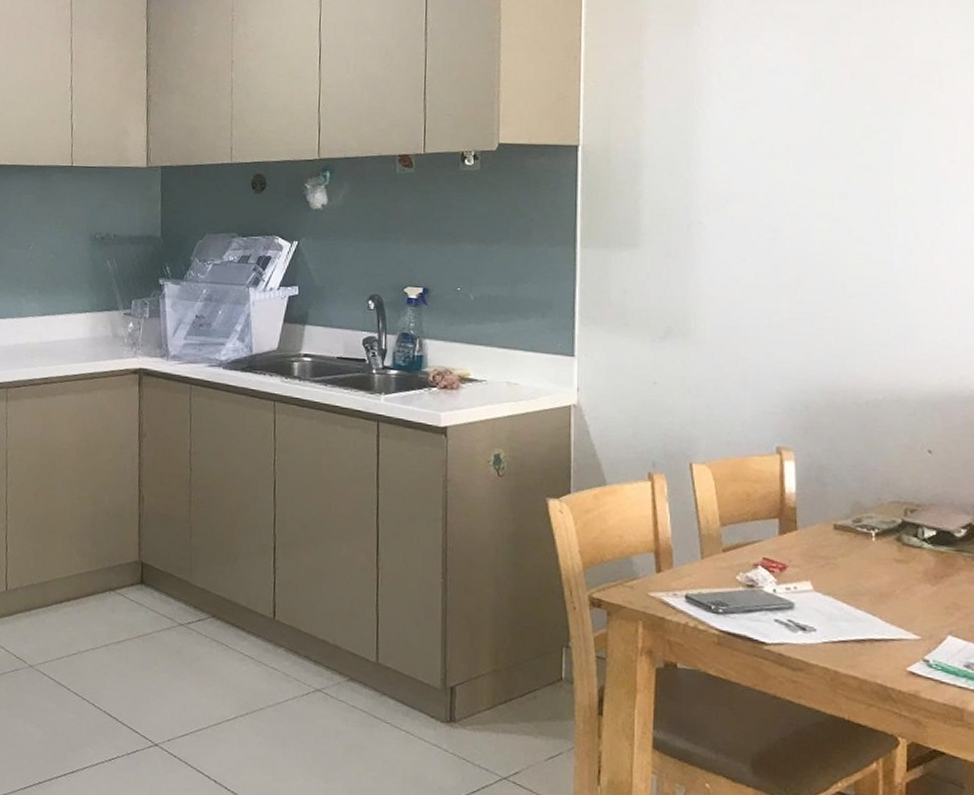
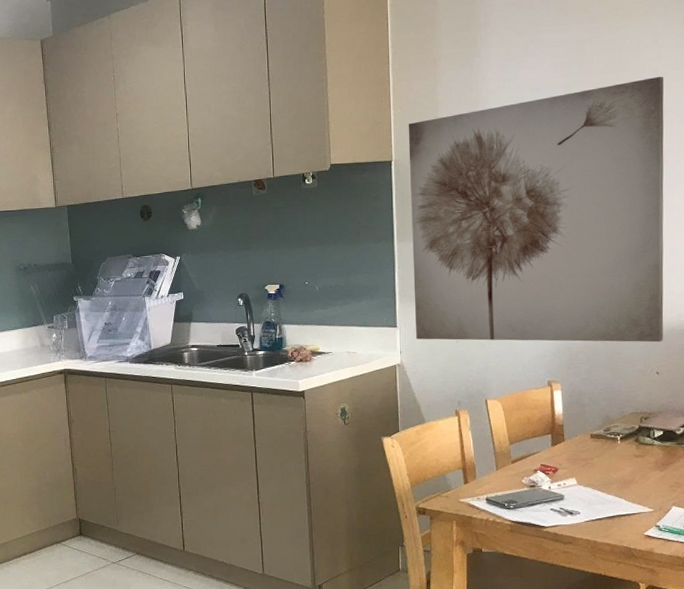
wall art: none [599,67,946,411] -> present [408,76,664,343]

